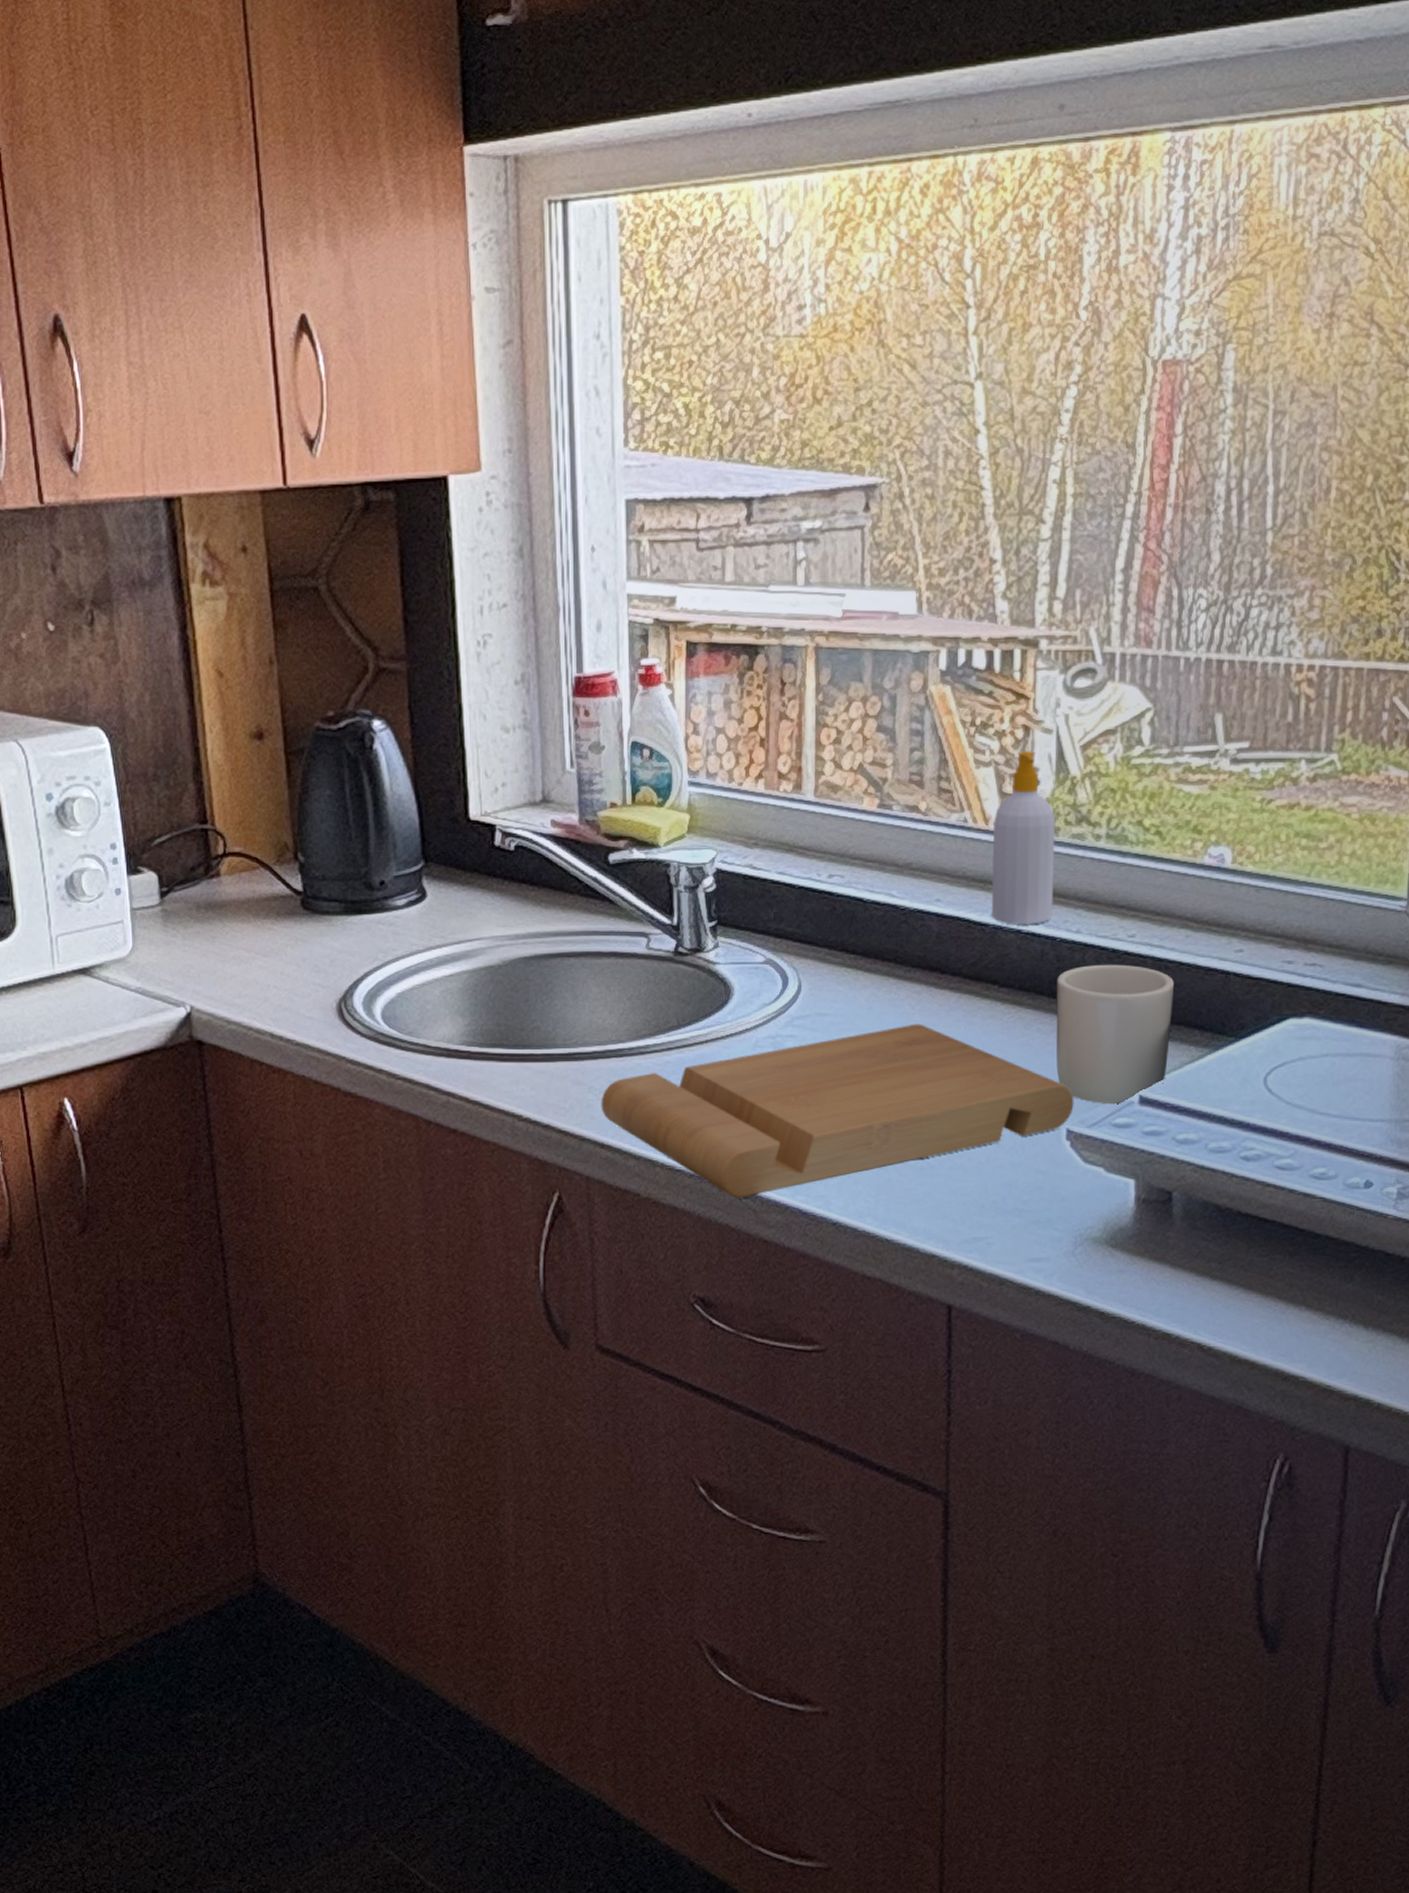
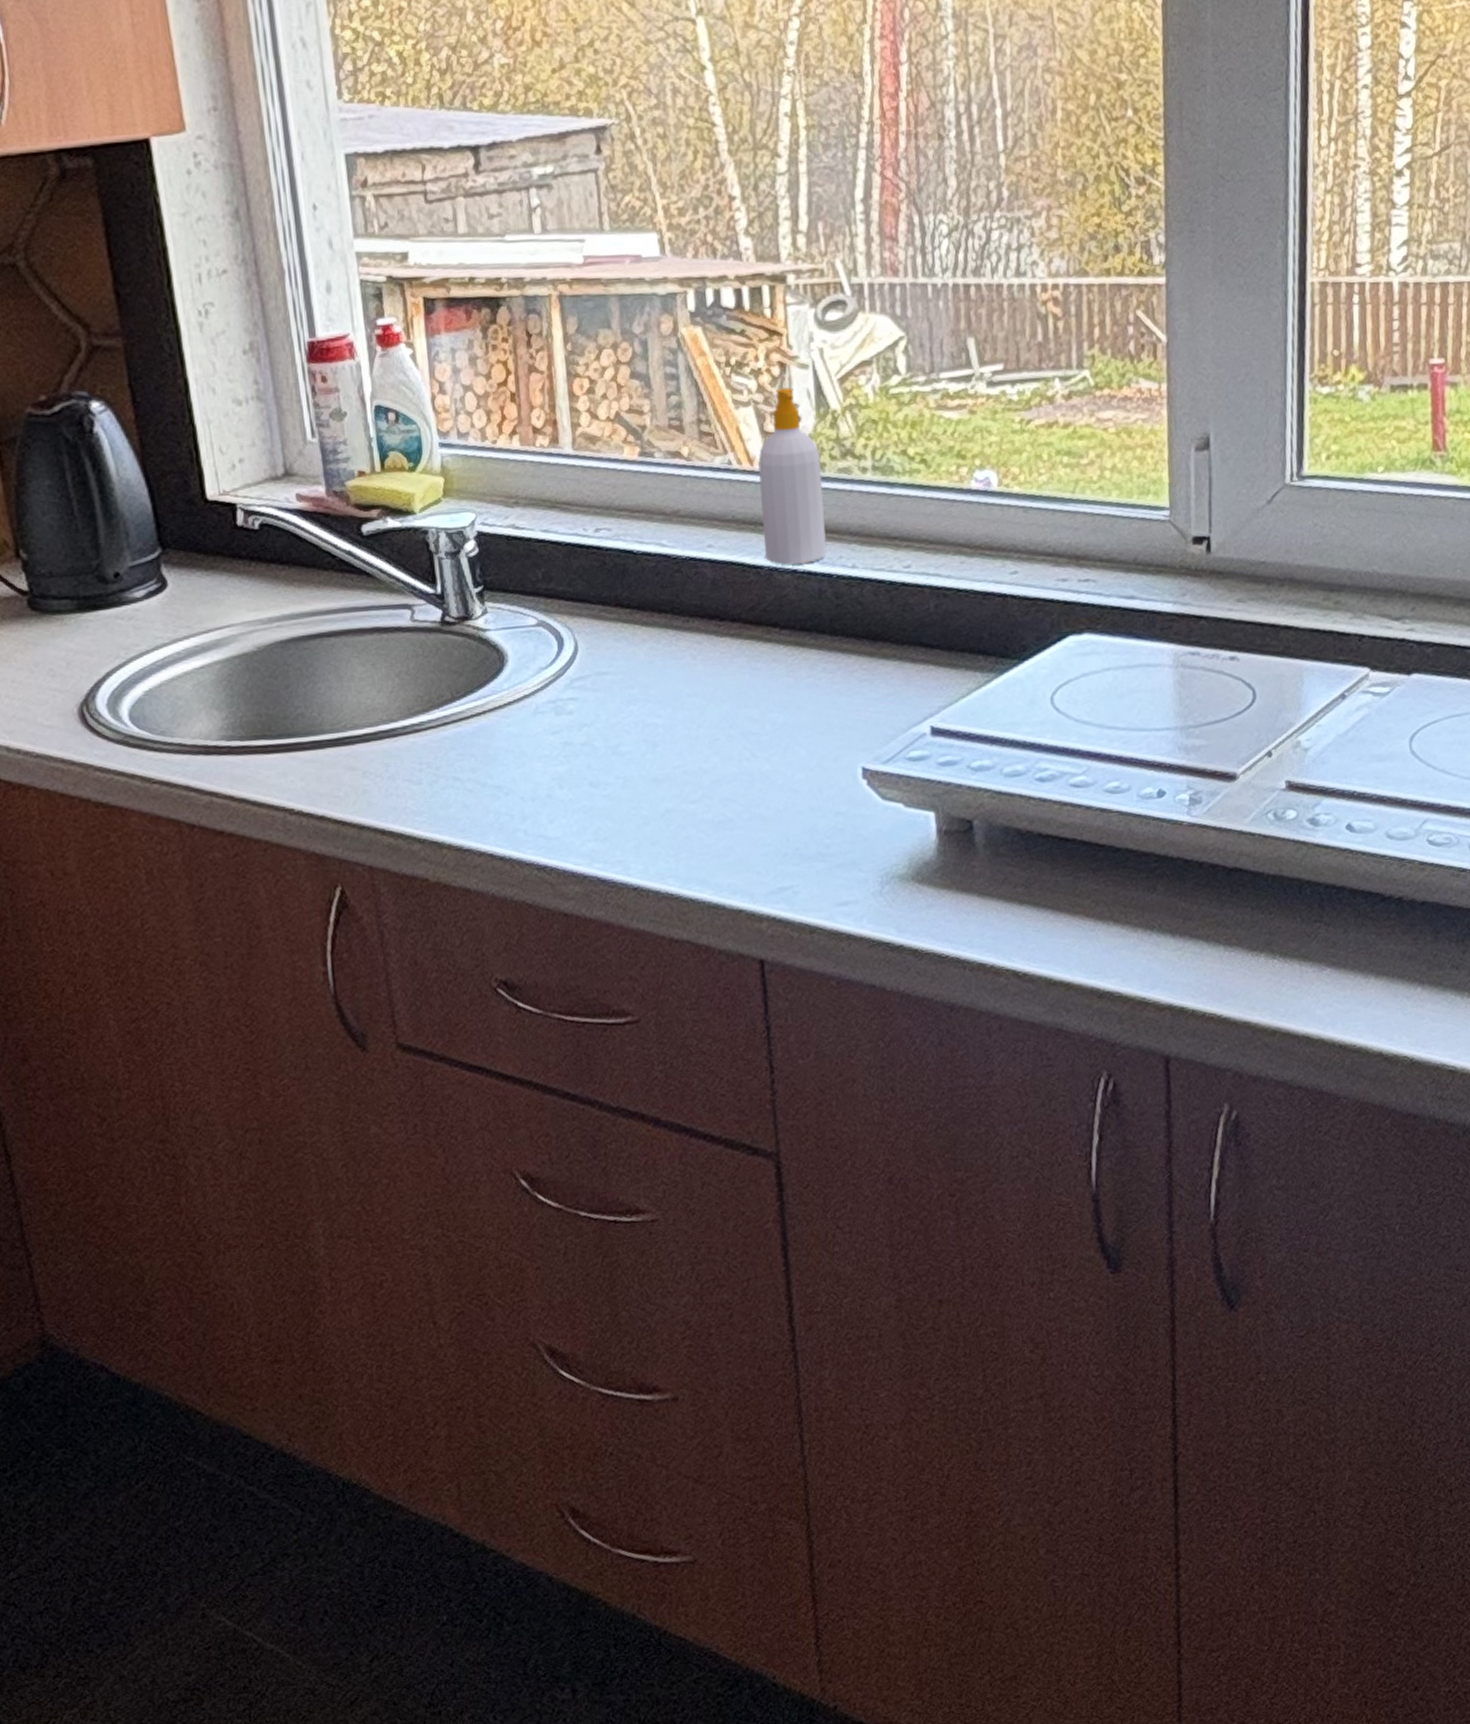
cutting board: present [601,1024,1074,1198] -> none [377,674,867,873]
mug: present [1056,964,1174,1105] -> none [837,596,955,739]

